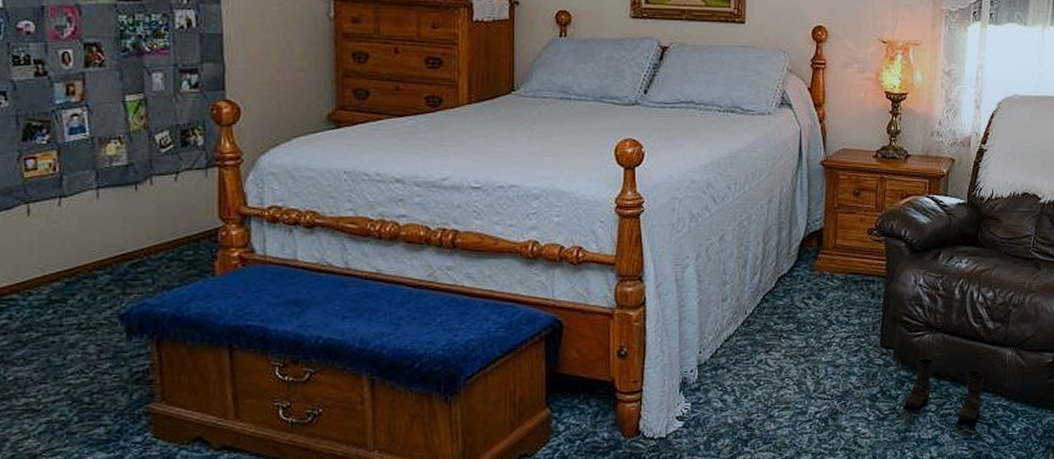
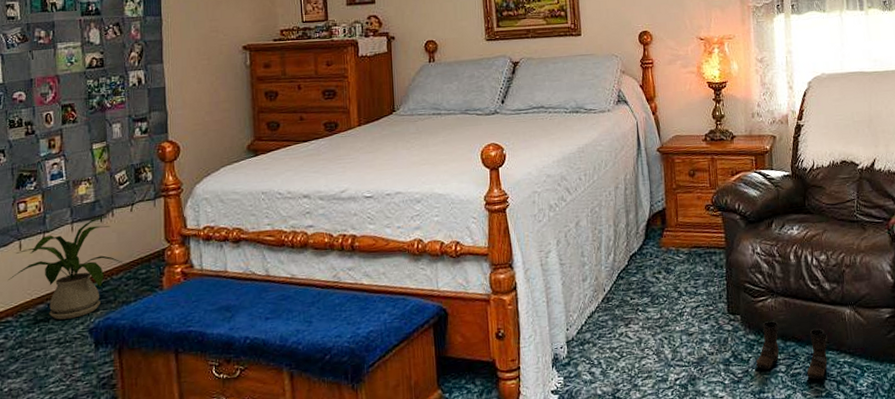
house plant: none [11,184,174,302] -> present [7,216,131,320]

